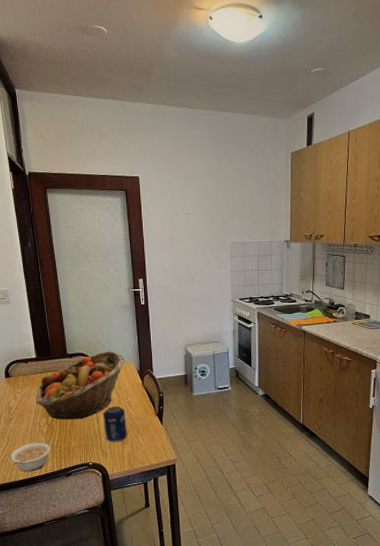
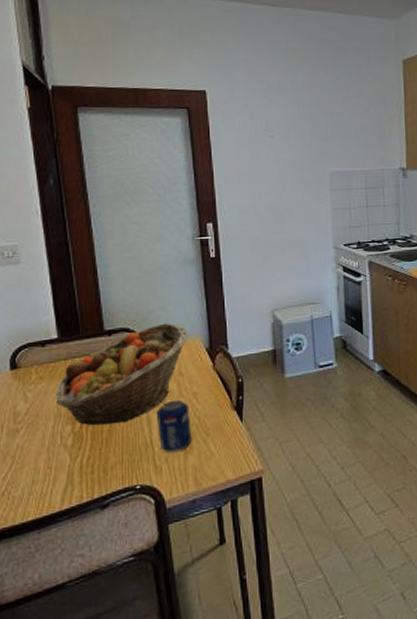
legume: present [10,443,50,471] -> none [14,461,77,507]

